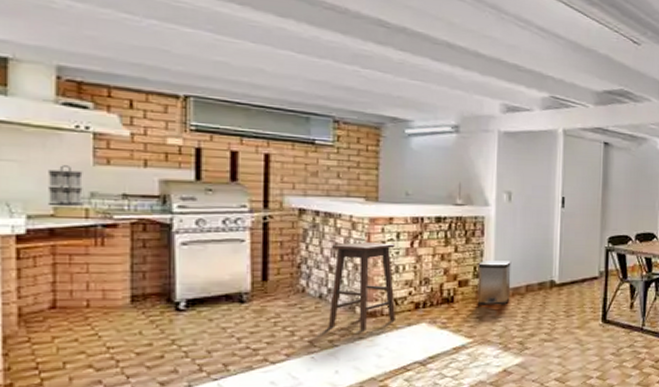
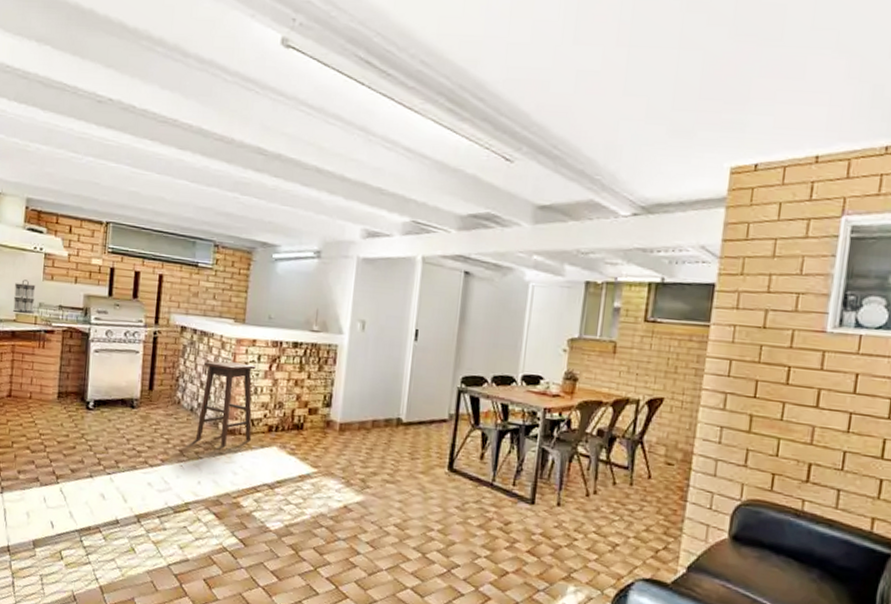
pedal bin: present [477,261,511,305] -> none [324,390,360,439]

